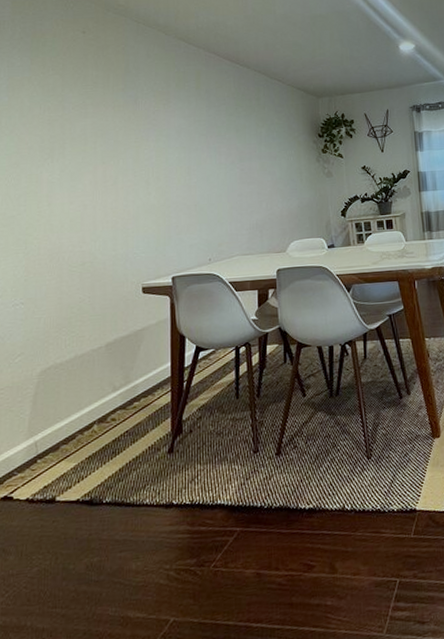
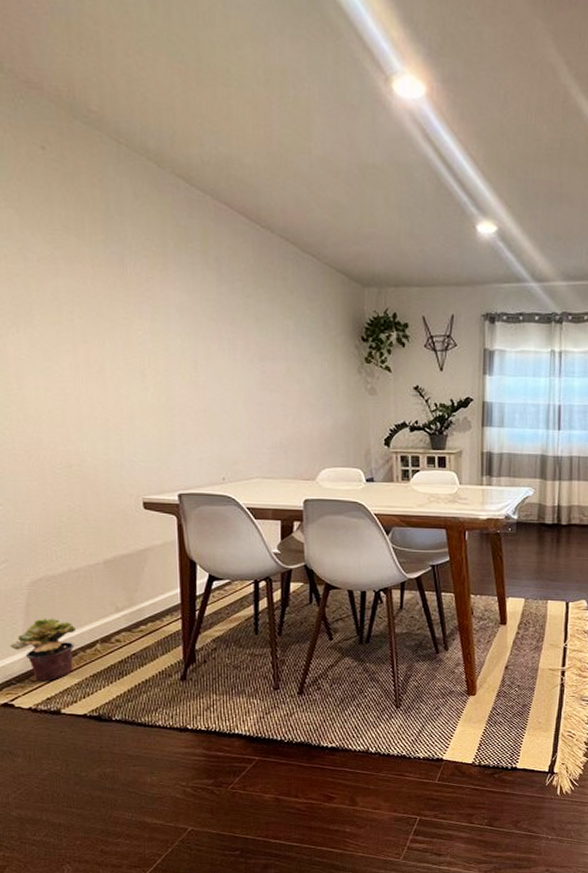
potted plant: none [15,404,76,470] -> present [9,618,76,682]

